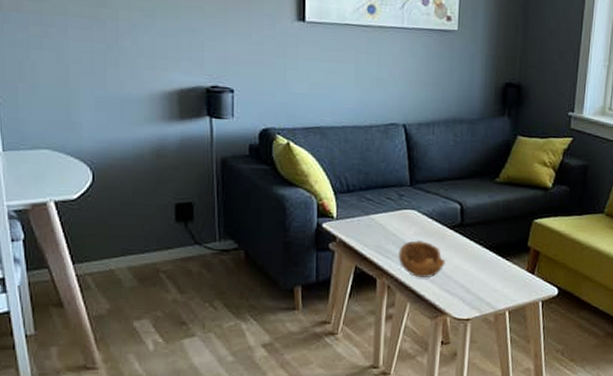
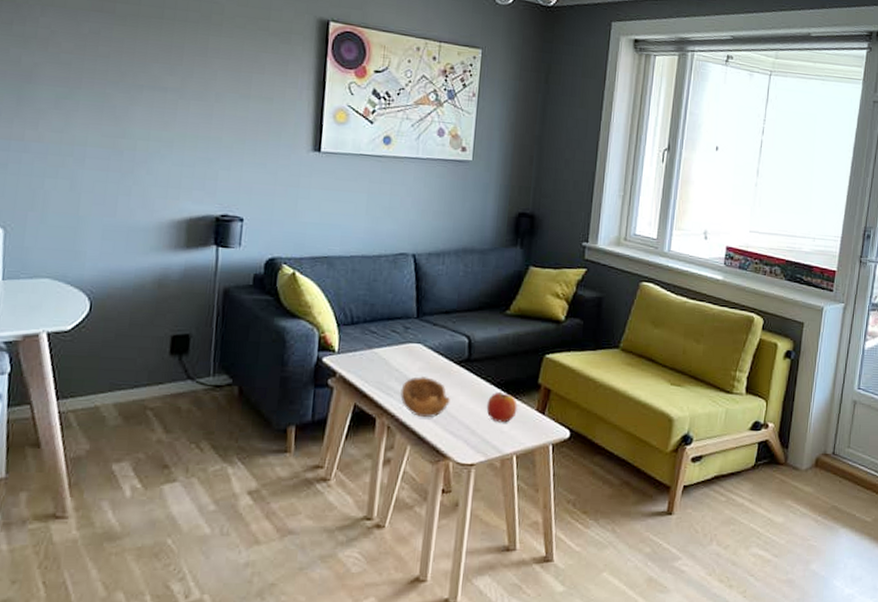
fruit: none [479,254,509,282] -> present [486,391,518,423]

